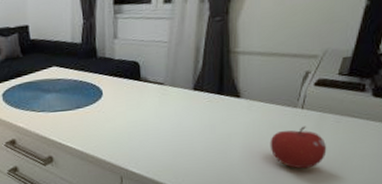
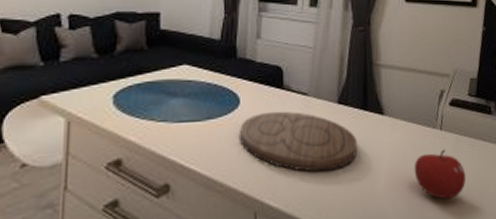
cutting board: none [104,99,213,147] -> present [240,111,358,172]

